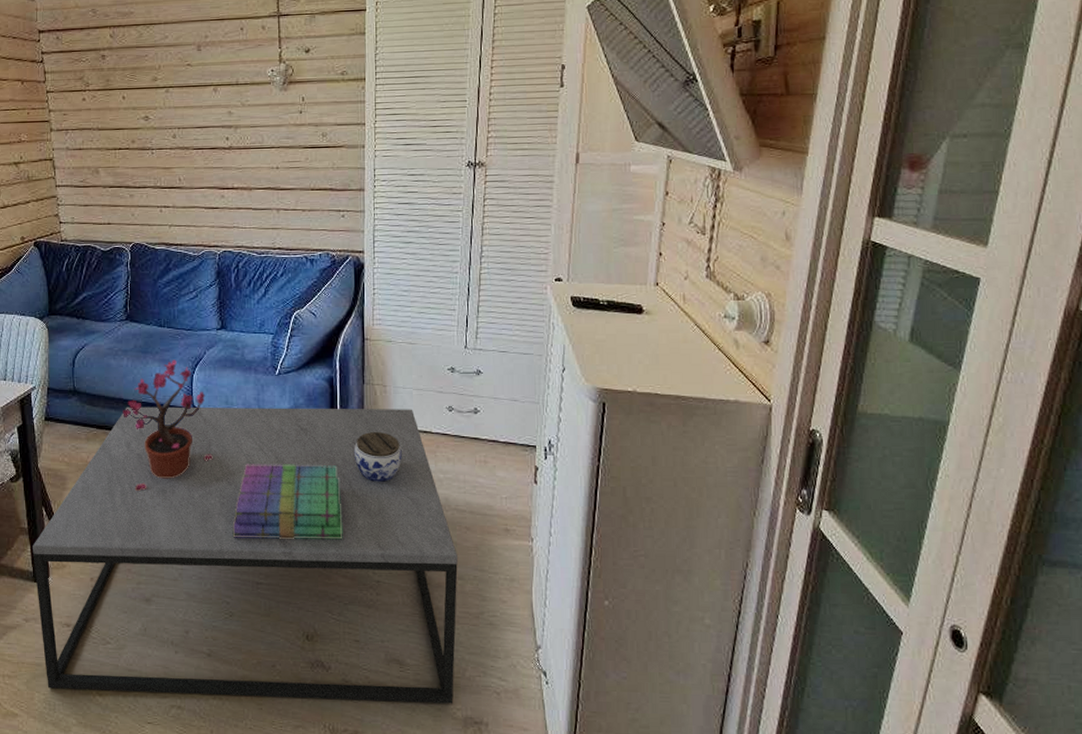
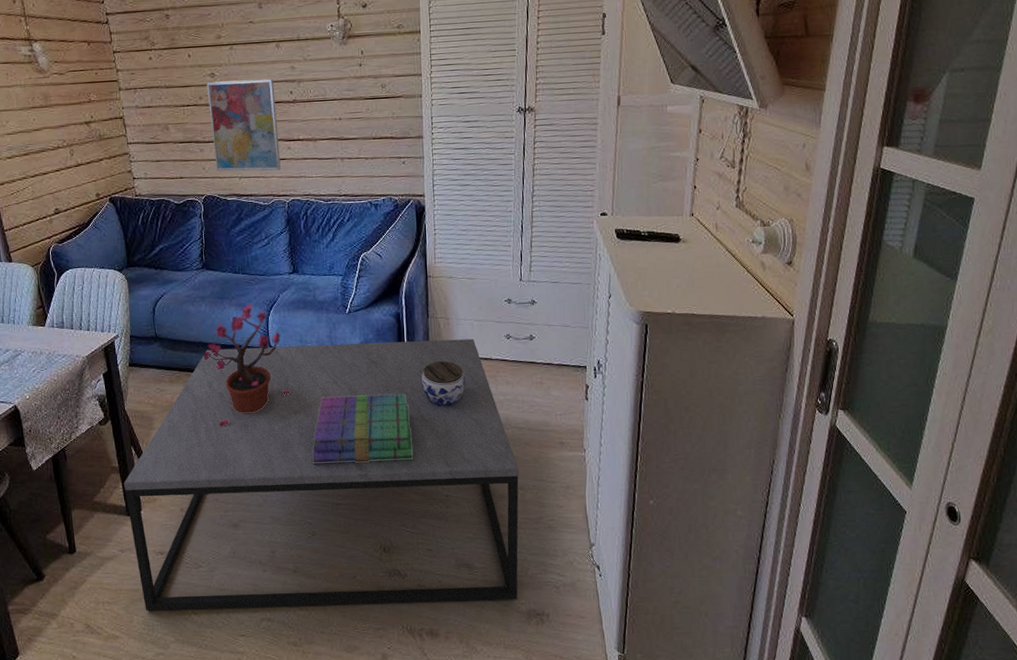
wall art: none [140,124,213,220] -> present [206,79,281,172]

